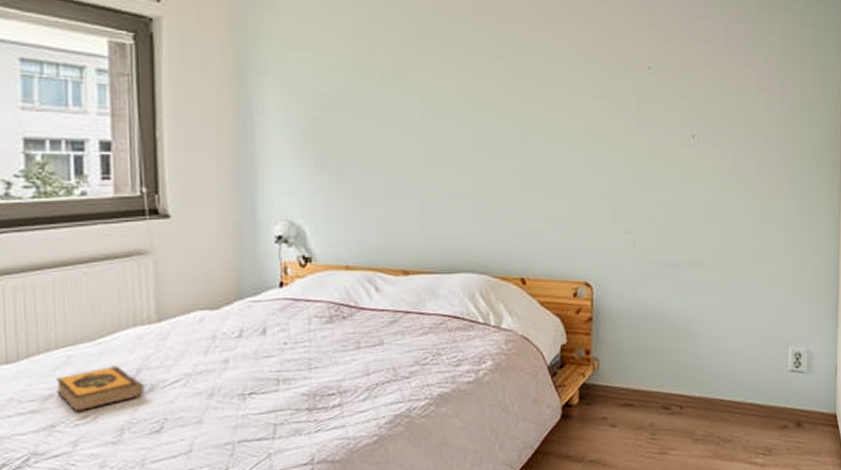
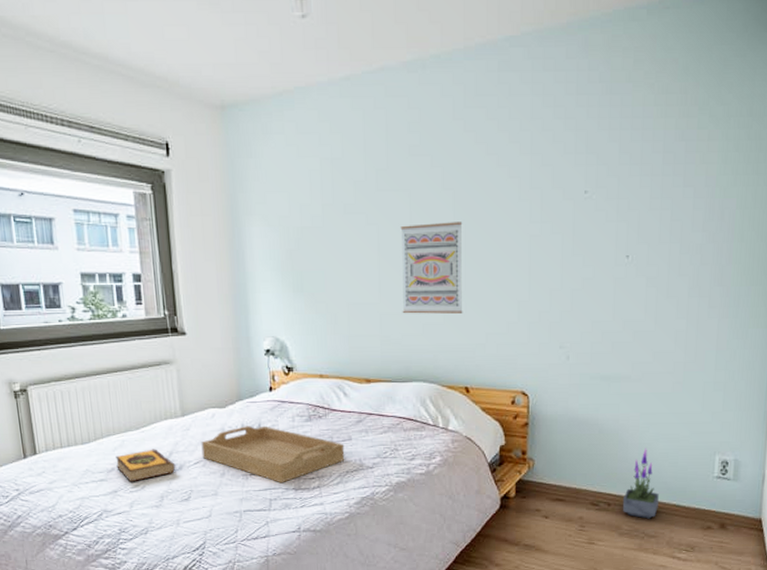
serving tray: none [183,330,375,403] -> present [201,425,345,483]
wall art: none [447,93,519,195] -> present [400,222,463,314]
potted plant: none [695,341,733,421] -> present [622,448,659,519]

